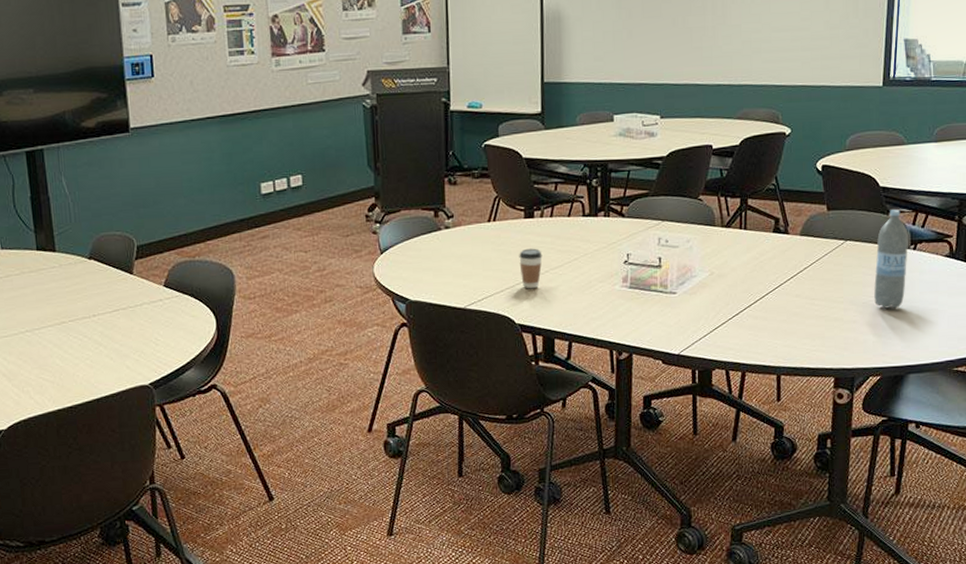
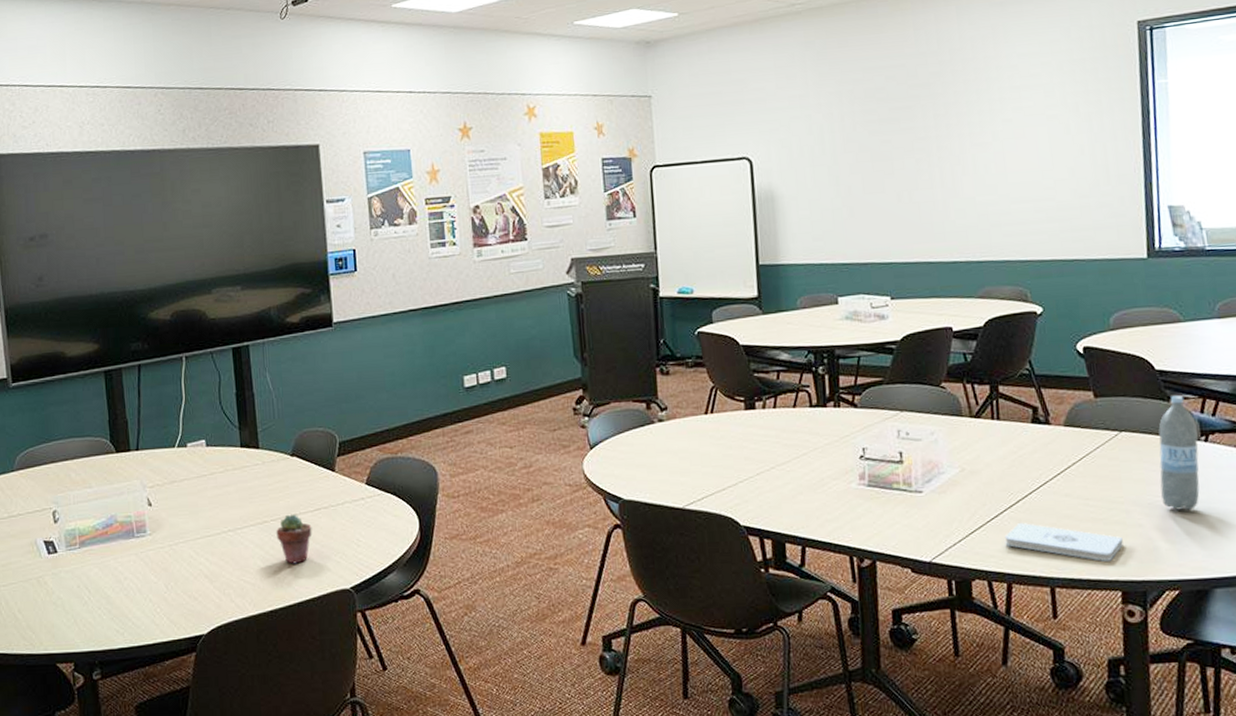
potted succulent: none [74,315,111,363] -> present [276,514,312,564]
coffee cup: present [519,248,543,289] -> none [741,442,767,487]
notepad: none [742,319,839,353] -> present [1004,522,1123,562]

